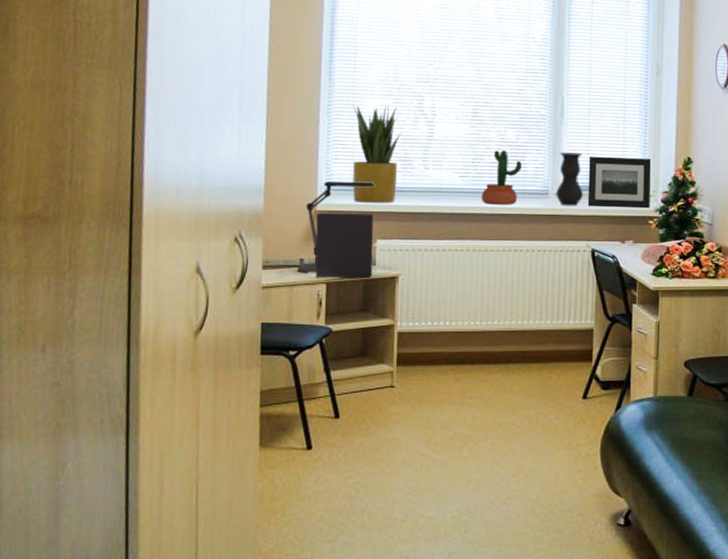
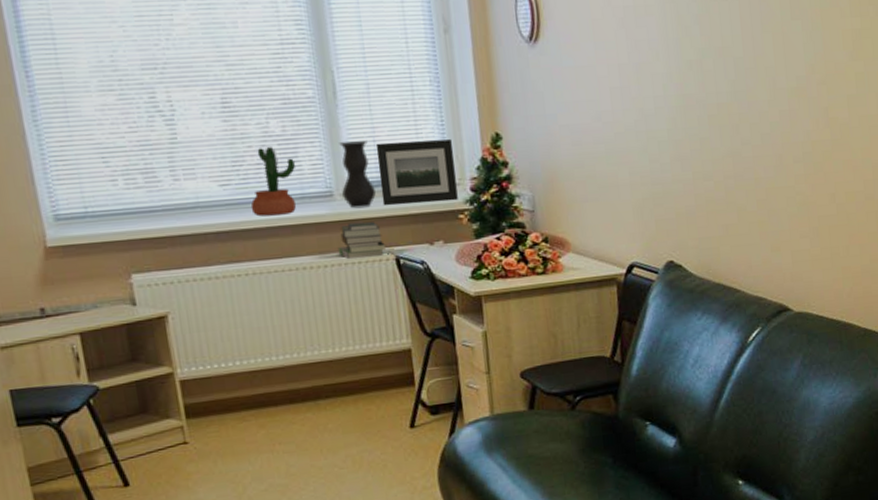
desk lamp: present [297,182,374,273] -> none [32,205,115,325]
binder: present [315,213,374,279] -> none [49,243,135,329]
planter: present [352,102,401,204] -> none [66,100,145,233]
books: none [545,217,585,248] -> present [337,221,387,260]

